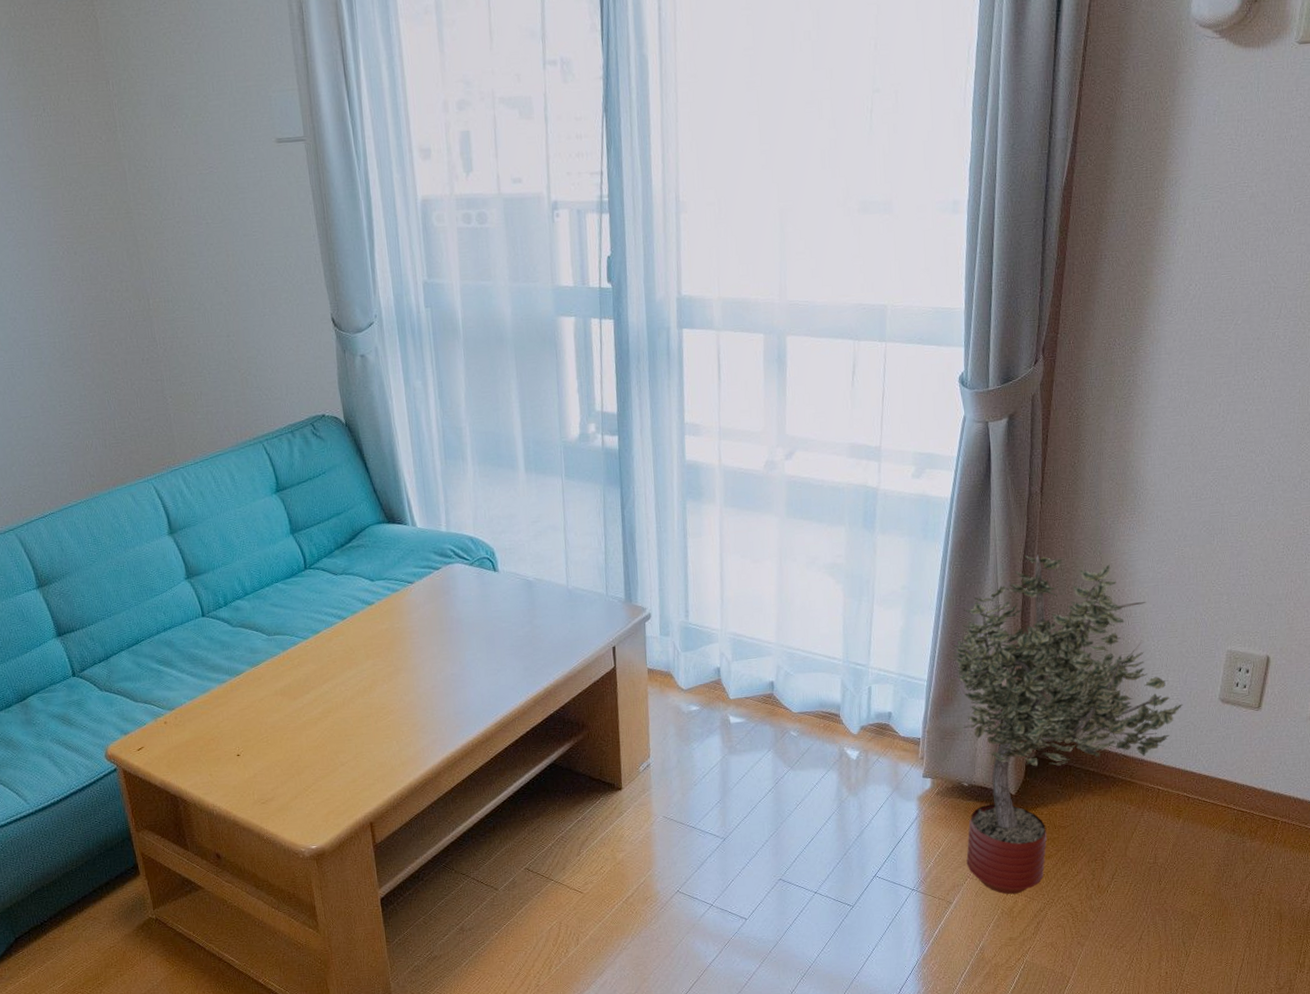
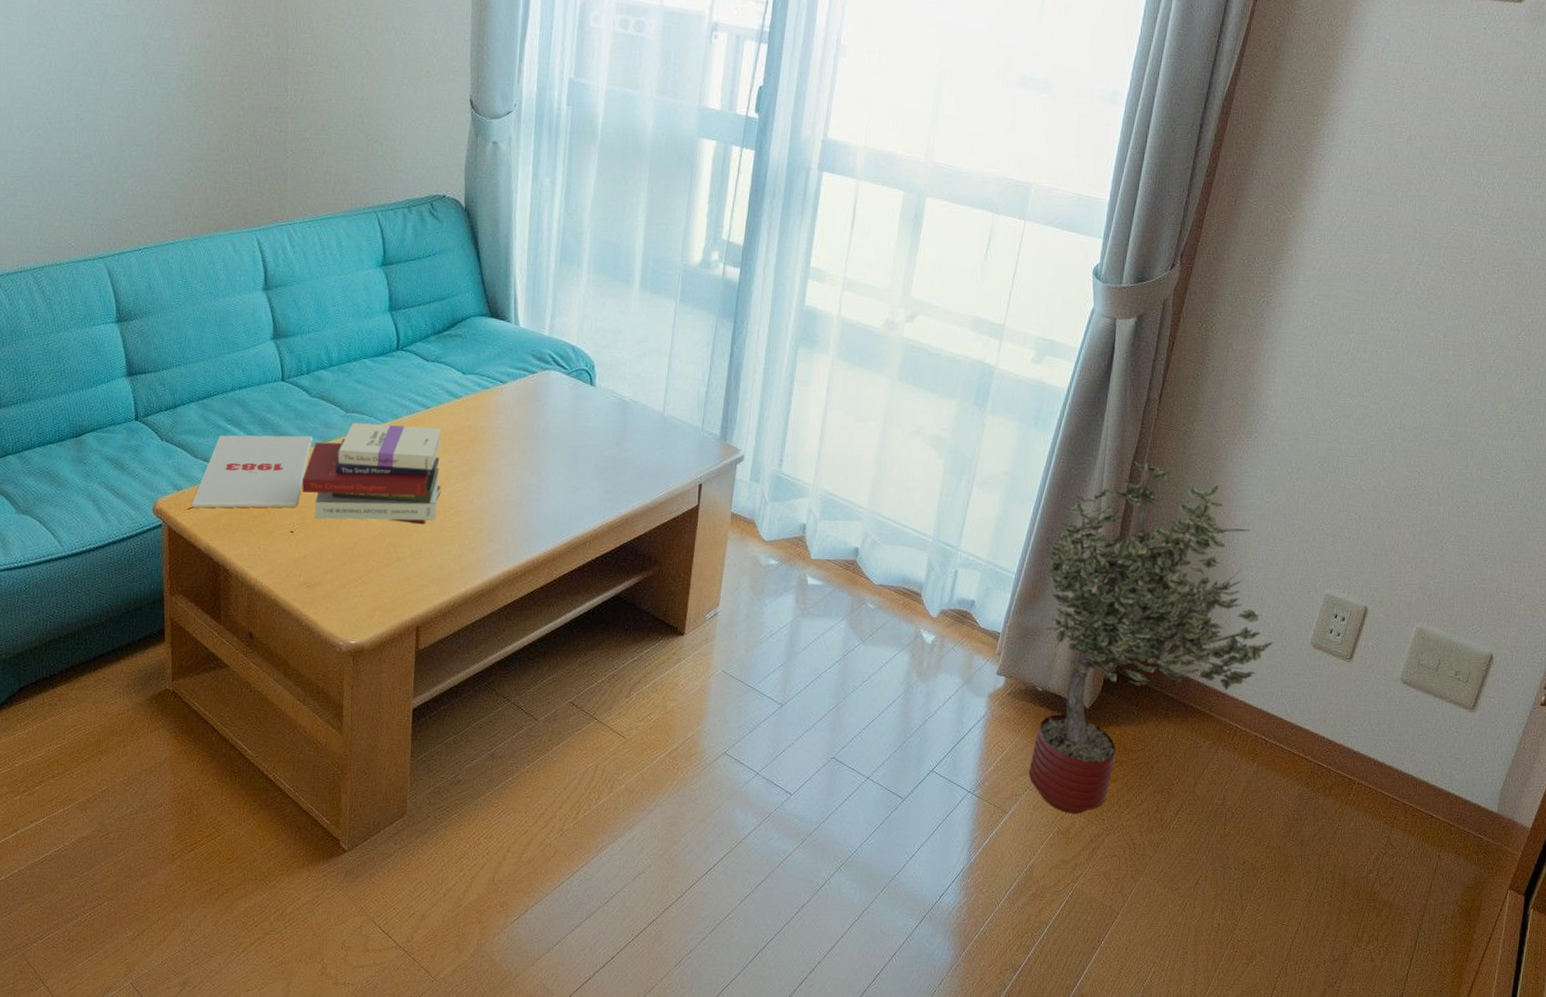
magazine: none [140,664,242,748] -> present [191,435,313,509]
books: none [239,636,371,739] -> present [302,422,442,524]

